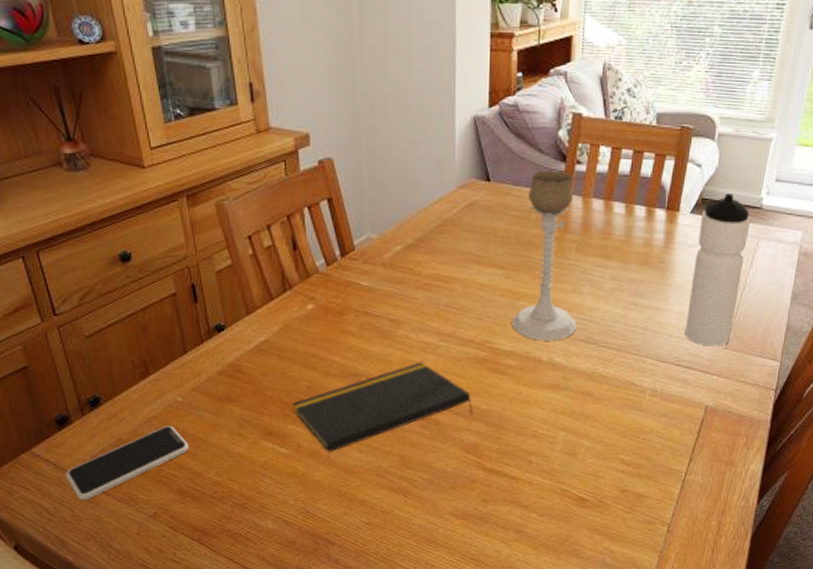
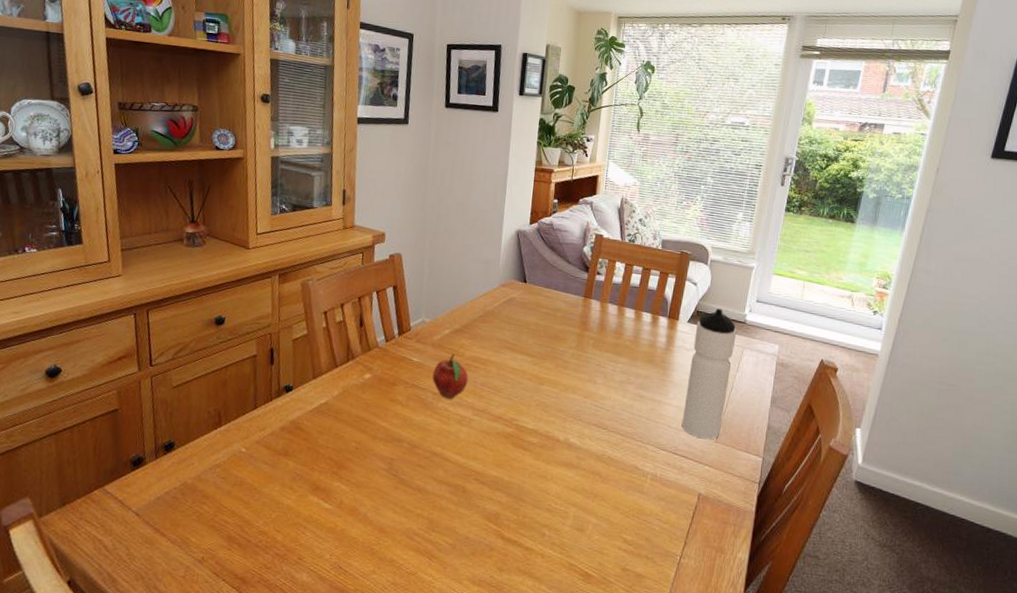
smartphone: present [66,425,189,500] -> none [129,473,244,540]
notepad: present [293,362,473,453] -> none [340,432,497,512]
fruit: none [387,273,430,326] -> present [432,353,469,400]
candle holder: present [512,170,577,341] -> none [535,277,593,423]

